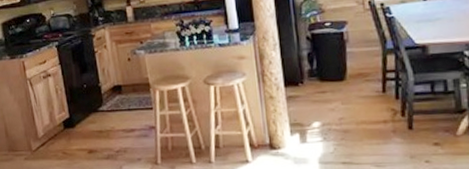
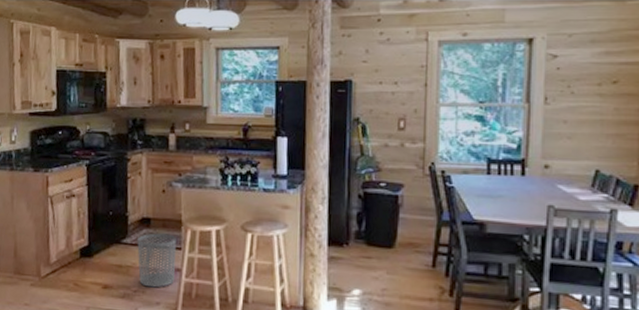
waste bin: none [112,97,151,147] -> present [137,233,177,288]

